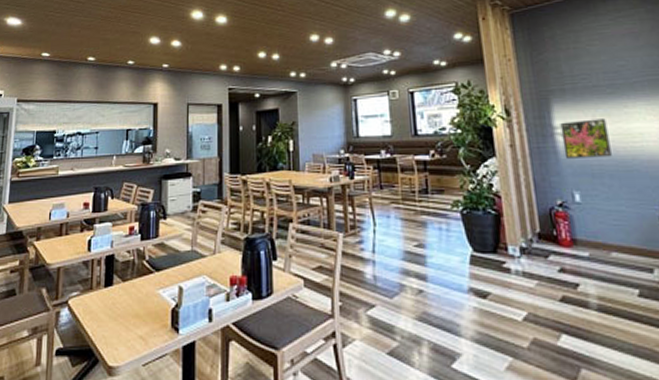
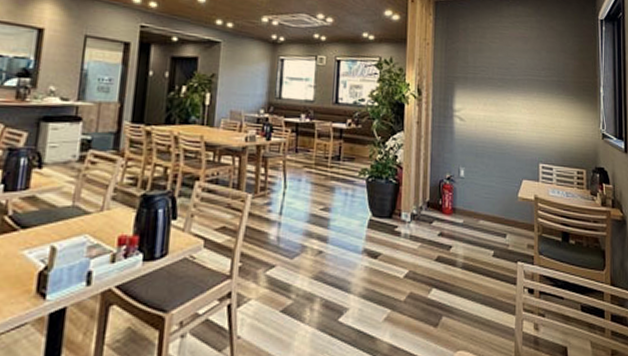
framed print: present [560,119,612,159] -> none [458,106,493,141]

